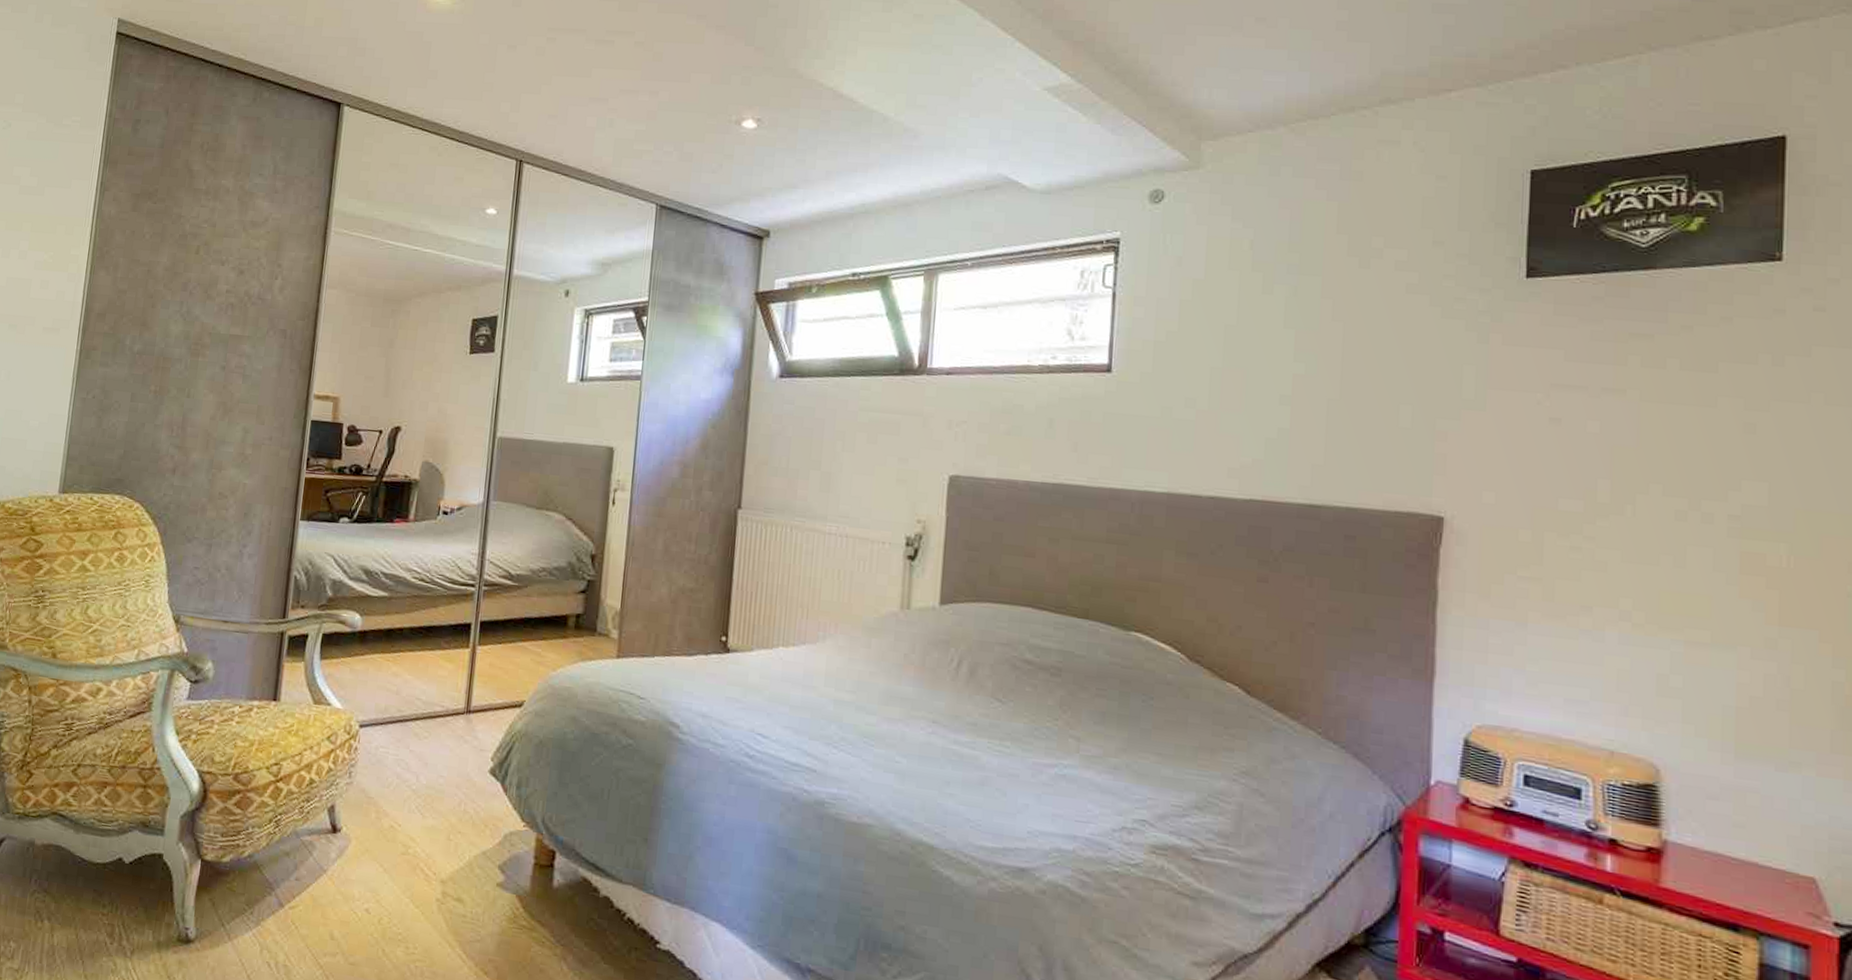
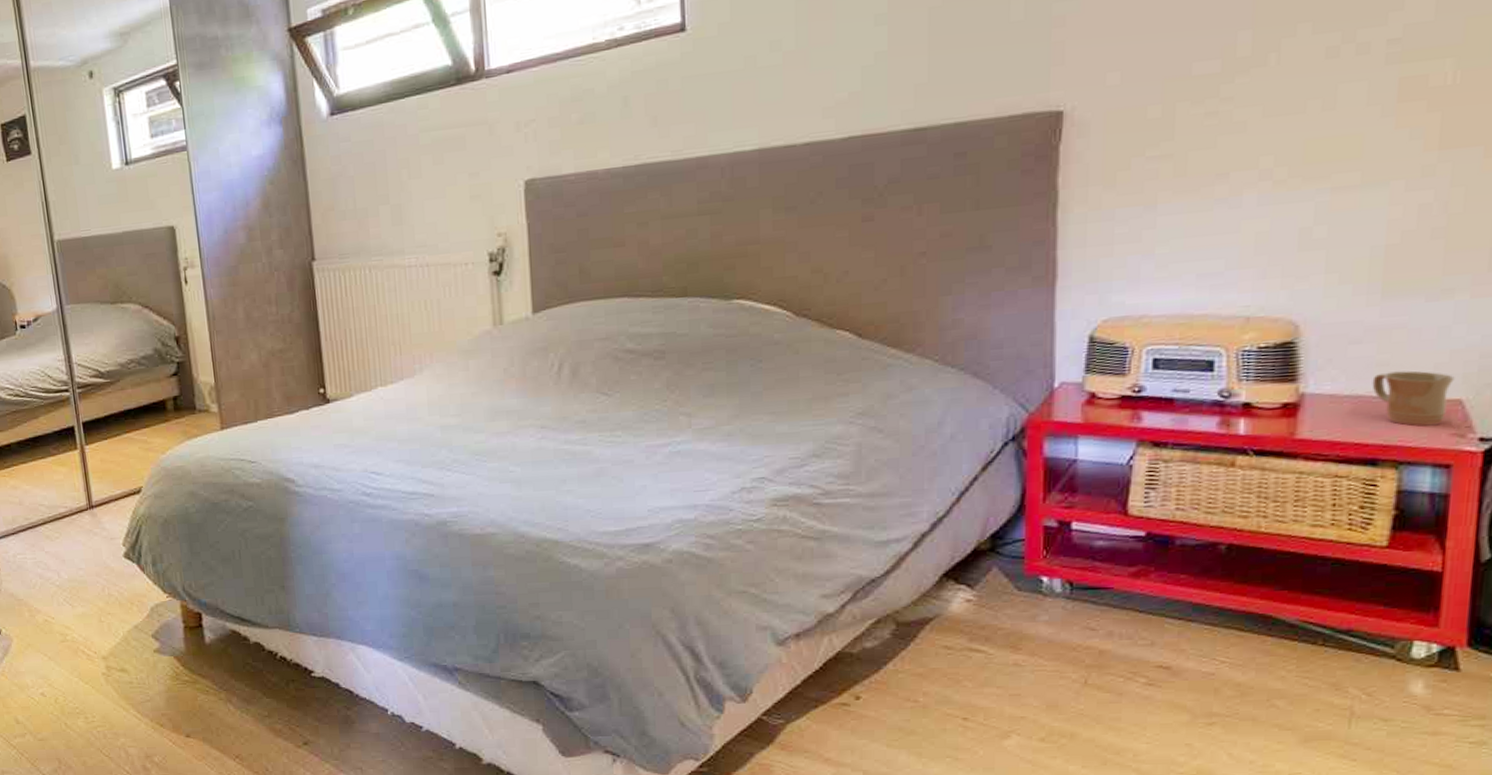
mug: none [1730,834,1807,901] -> present [1372,370,1455,427]

